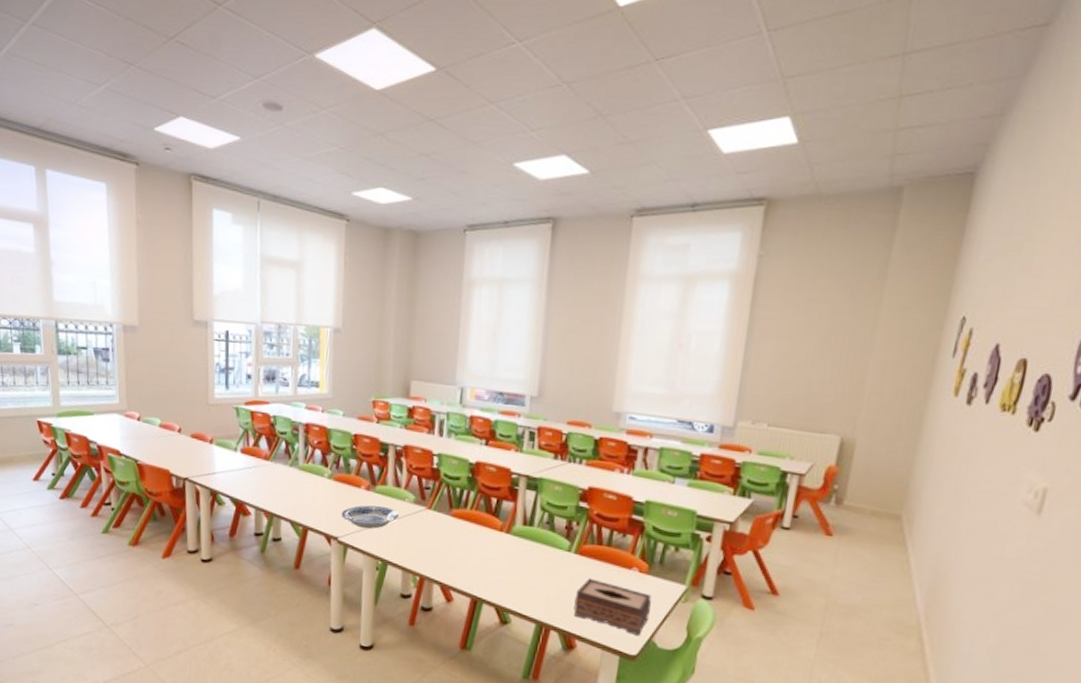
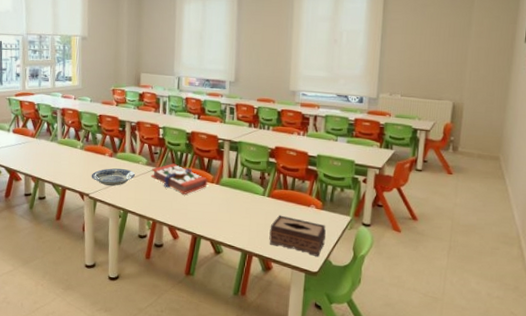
book: none [419,502,495,545] -> present [151,163,208,194]

